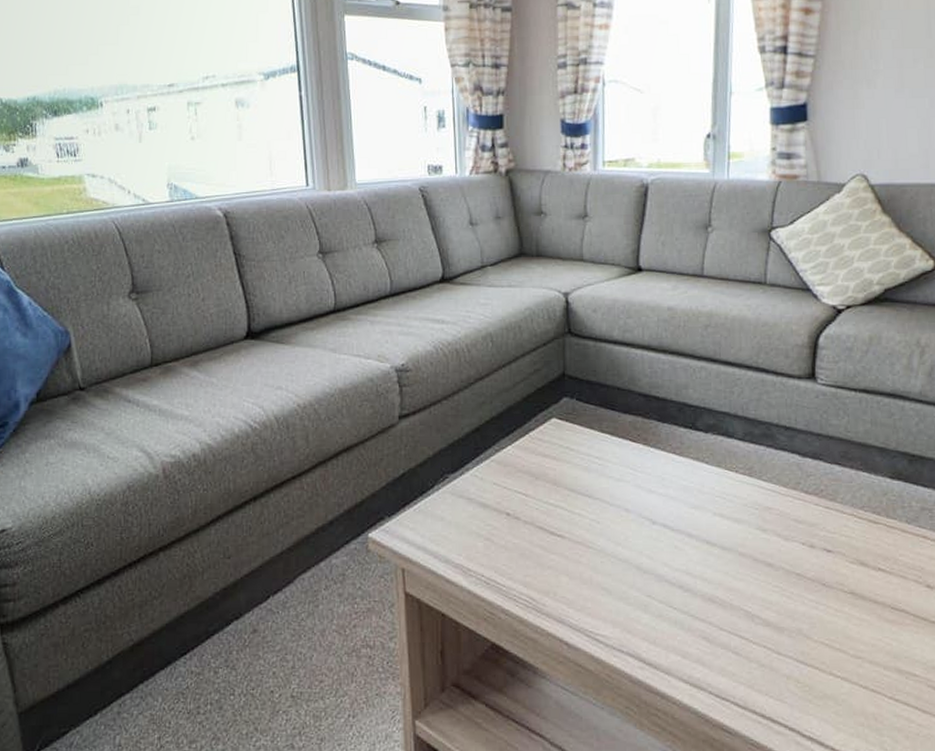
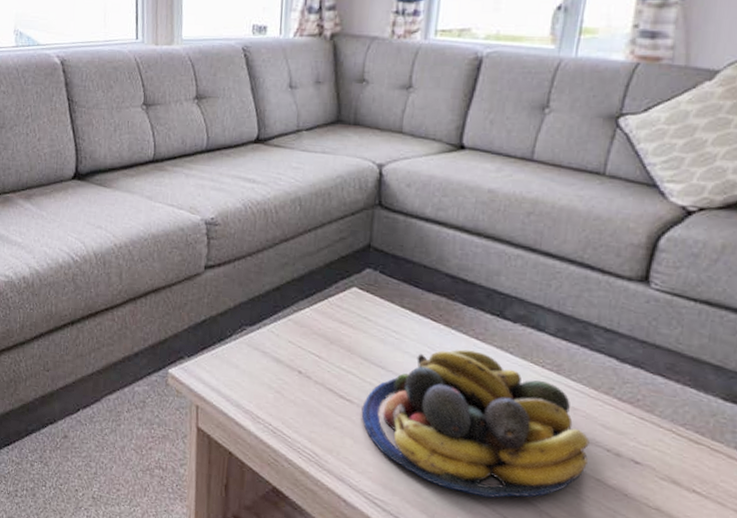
fruit bowl: none [573,466,787,613] -> present [361,349,589,499]

